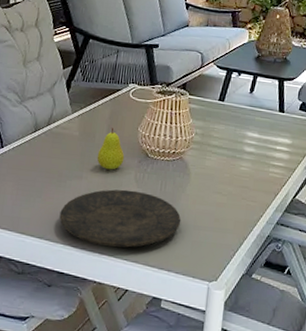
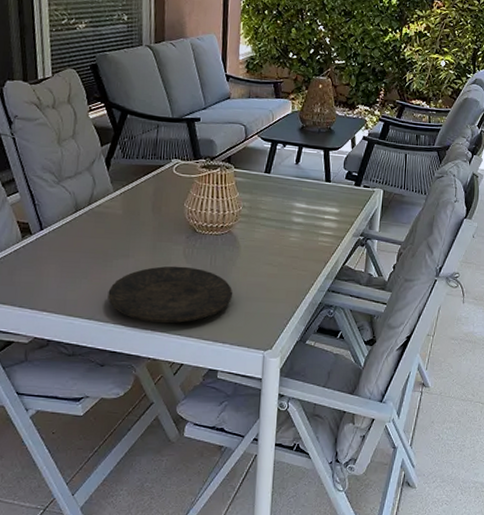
fruit: present [97,127,125,170] -> none [143,204,172,247]

